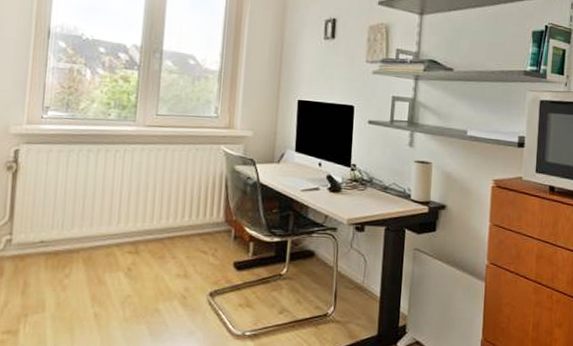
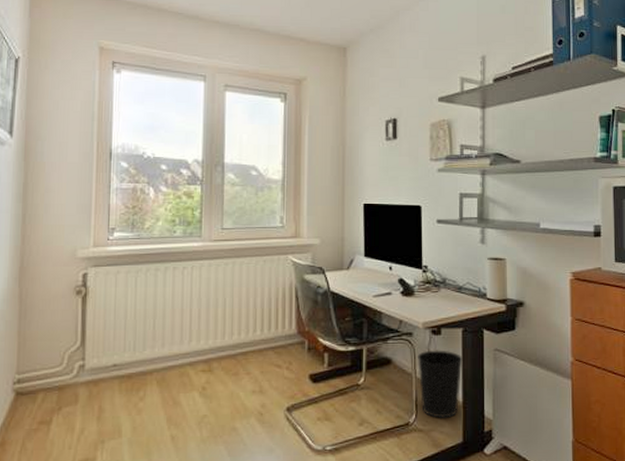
wastebasket: none [339,245,384,311] -> present [417,350,463,418]

